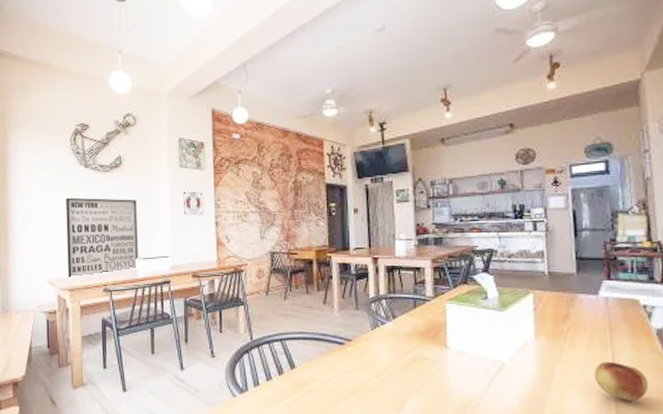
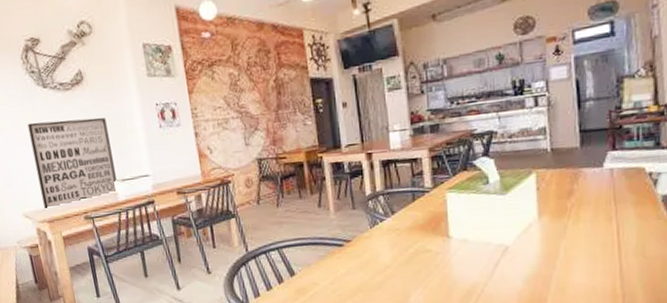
fruit: present [594,361,649,401] -> none [598,233,653,270]

